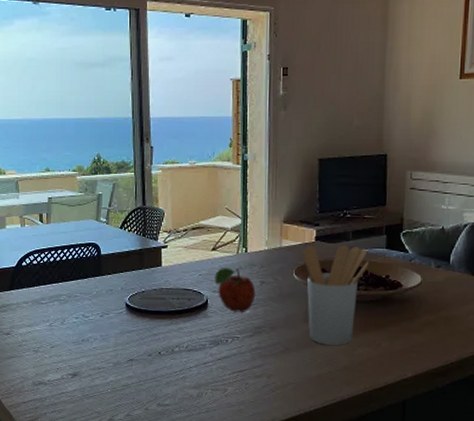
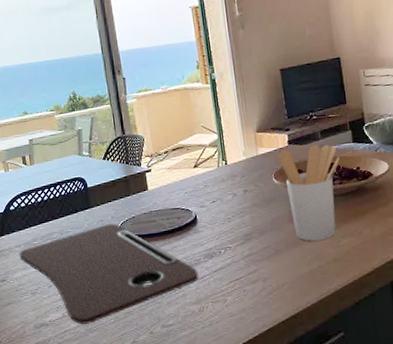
cutting board: none [26,294,202,390] -> present [19,223,199,325]
fruit: present [214,268,256,313] -> none [200,181,241,224]

